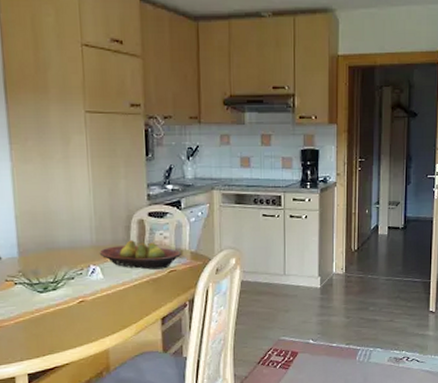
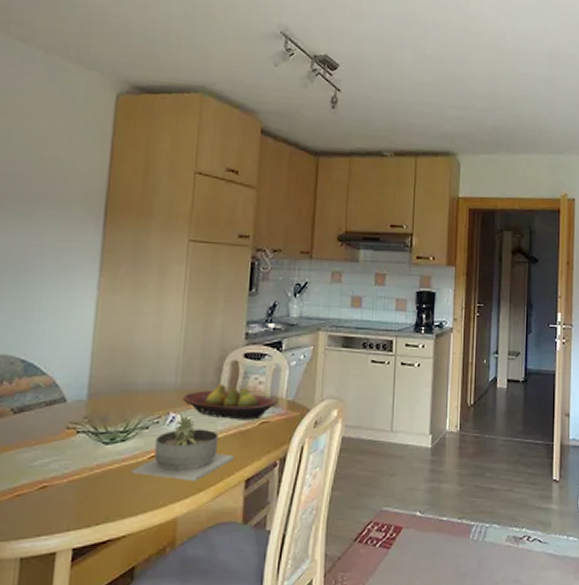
succulent planter: none [65,268,149,321] -> present [131,416,234,482]

